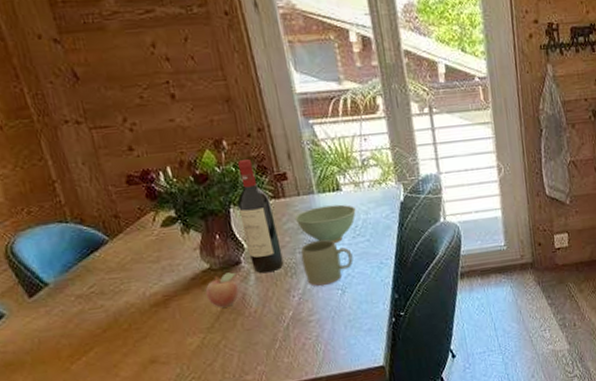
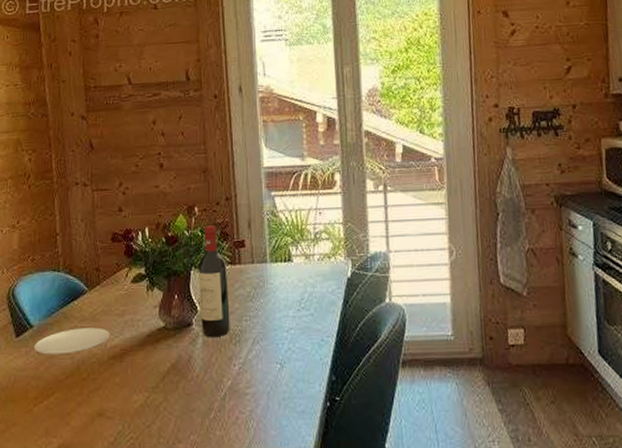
plate: none [54,277,148,312] -> present [33,327,110,356]
fruit: present [205,272,239,308] -> none [157,333,187,368]
bowl: present [294,204,356,243] -> none [246,275,304,314]
mug: present [300,239,354,286] -> none [247,310,295,357]

